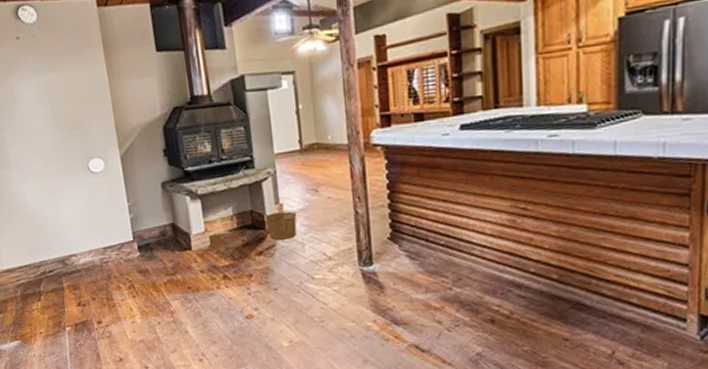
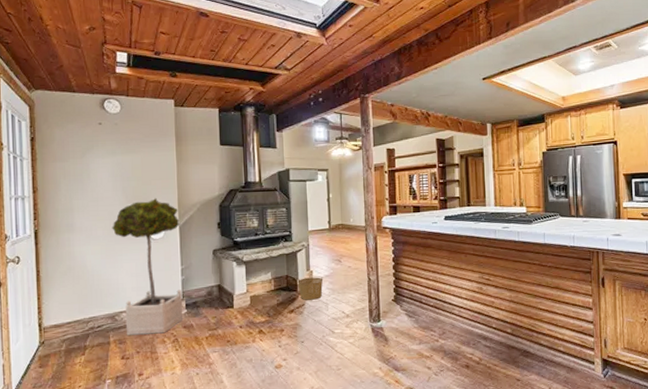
potted tree: none [48,123,136,281] -> present [112,197,183,335]

